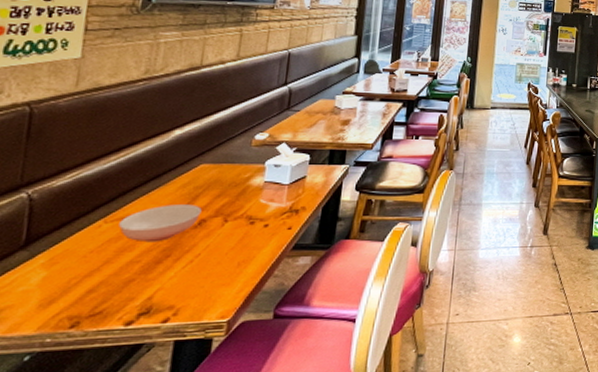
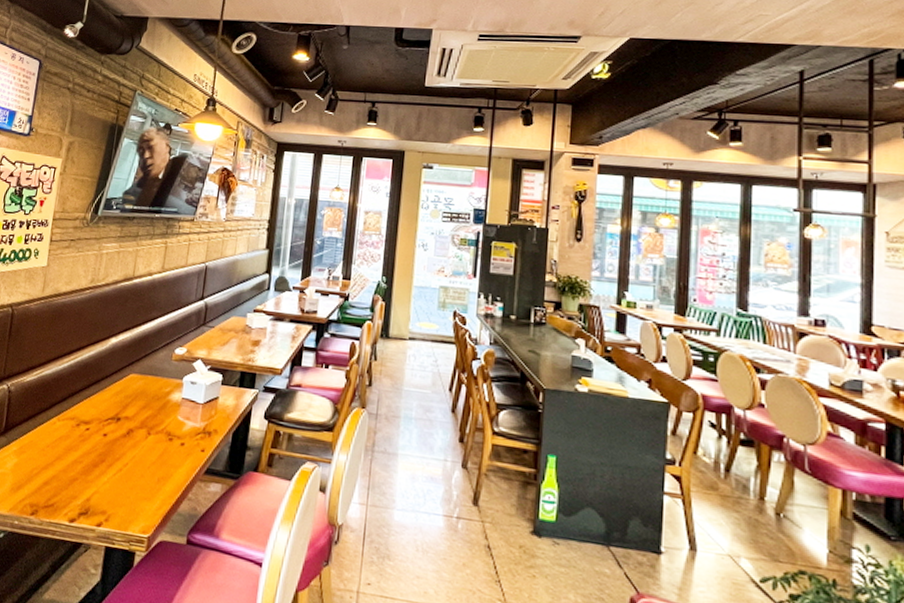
bowl: present [119,204,202,243] -> none [68,410,130,446]

